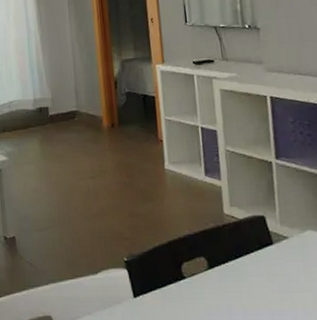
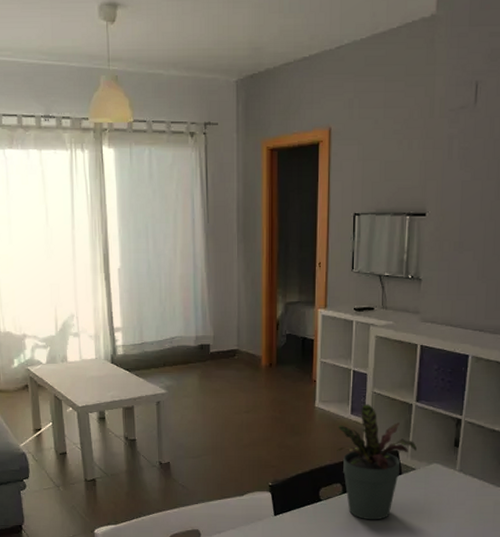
potted plant: none [193,164,287,302] -> present [337,404,418,520]

